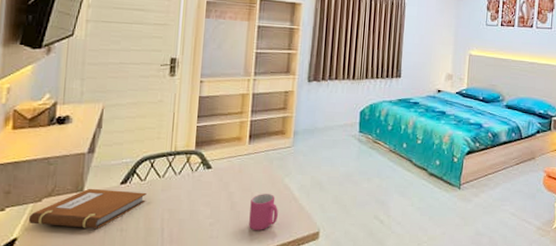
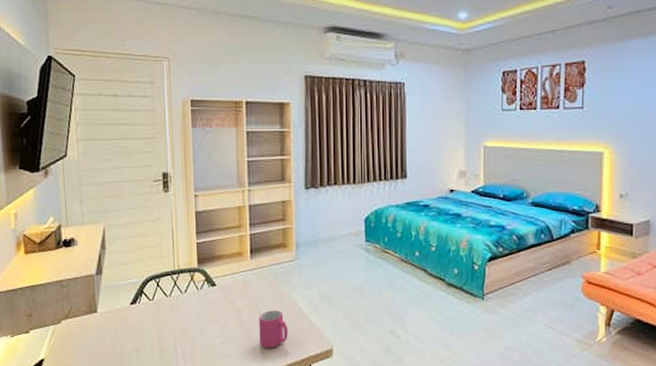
notebook: present [28,188,147,229] -> none [51,309,157,349]

